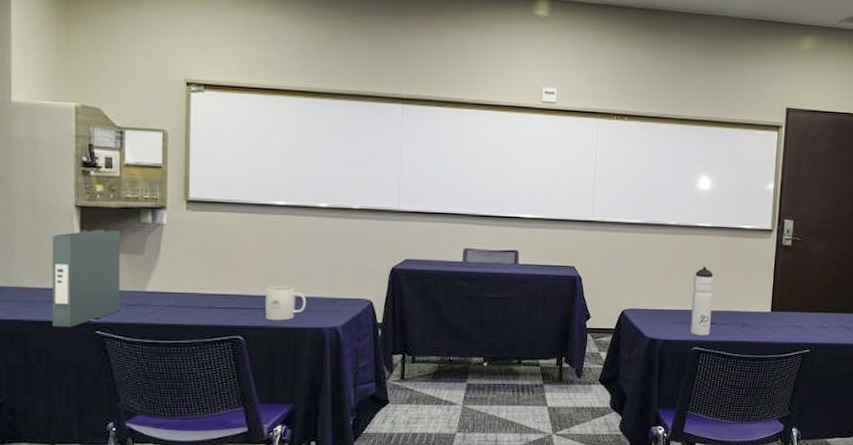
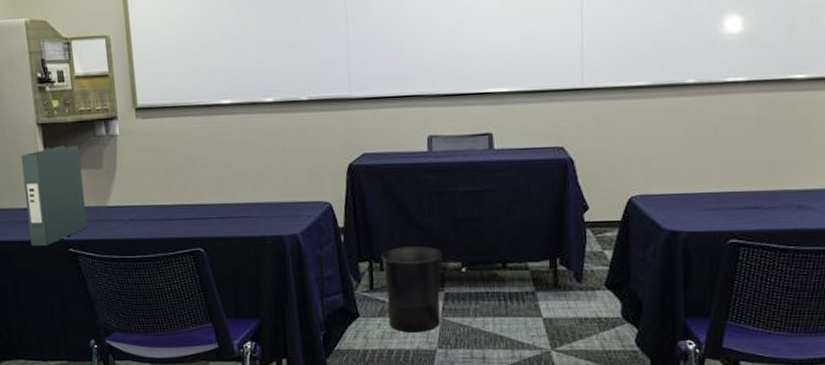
mug: present [265,286,307,321] -> none [221,192,263,231]
waste bin: none [414,343,468,418] -> present [381,246,442,333]
water bottle: present [690,266,714,336] -> none [723,134,754,224]

